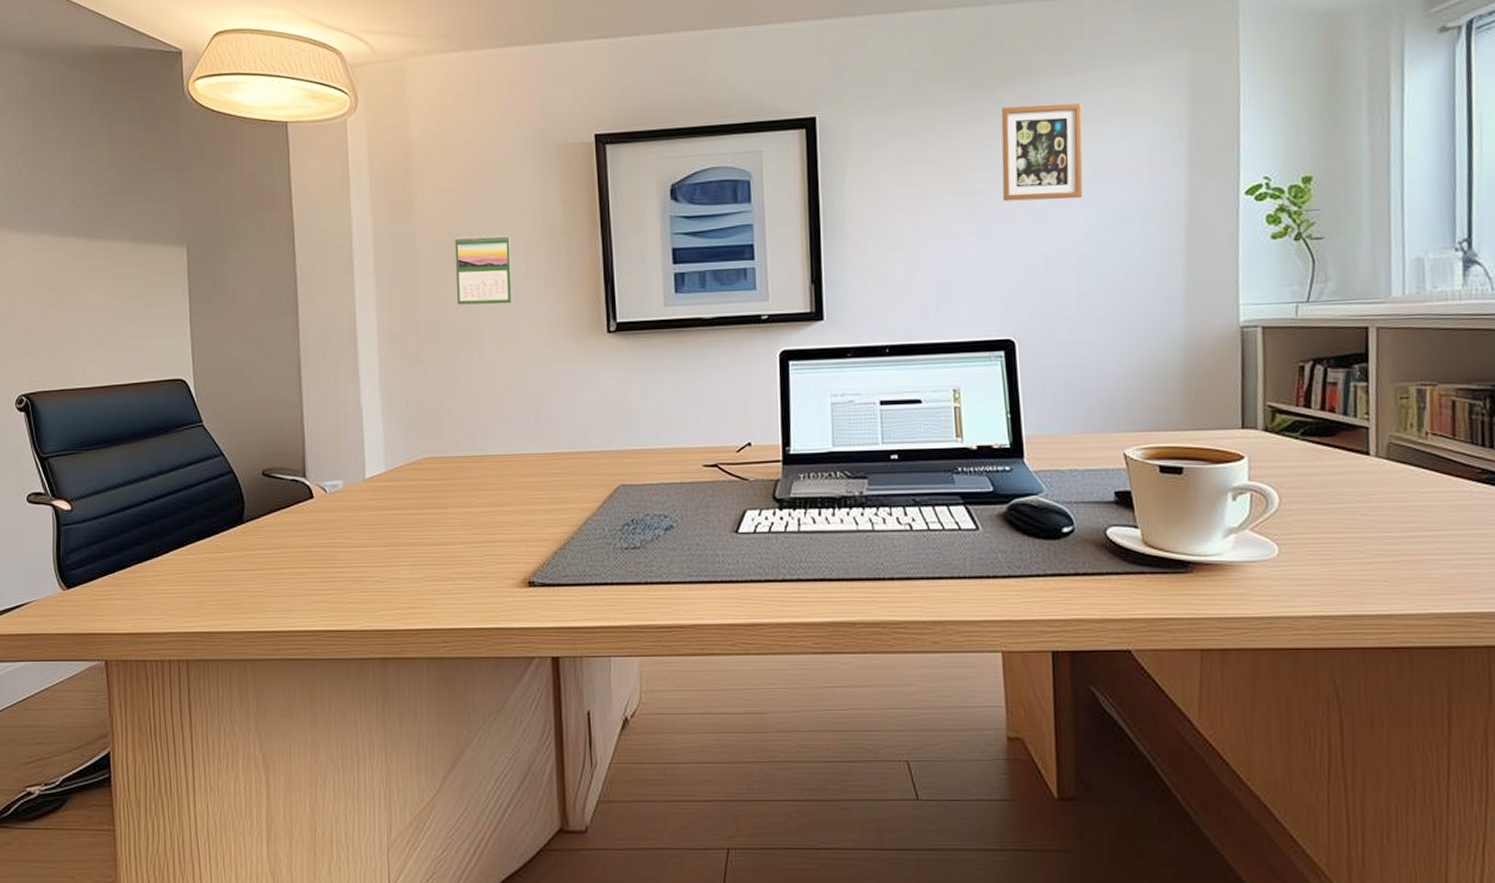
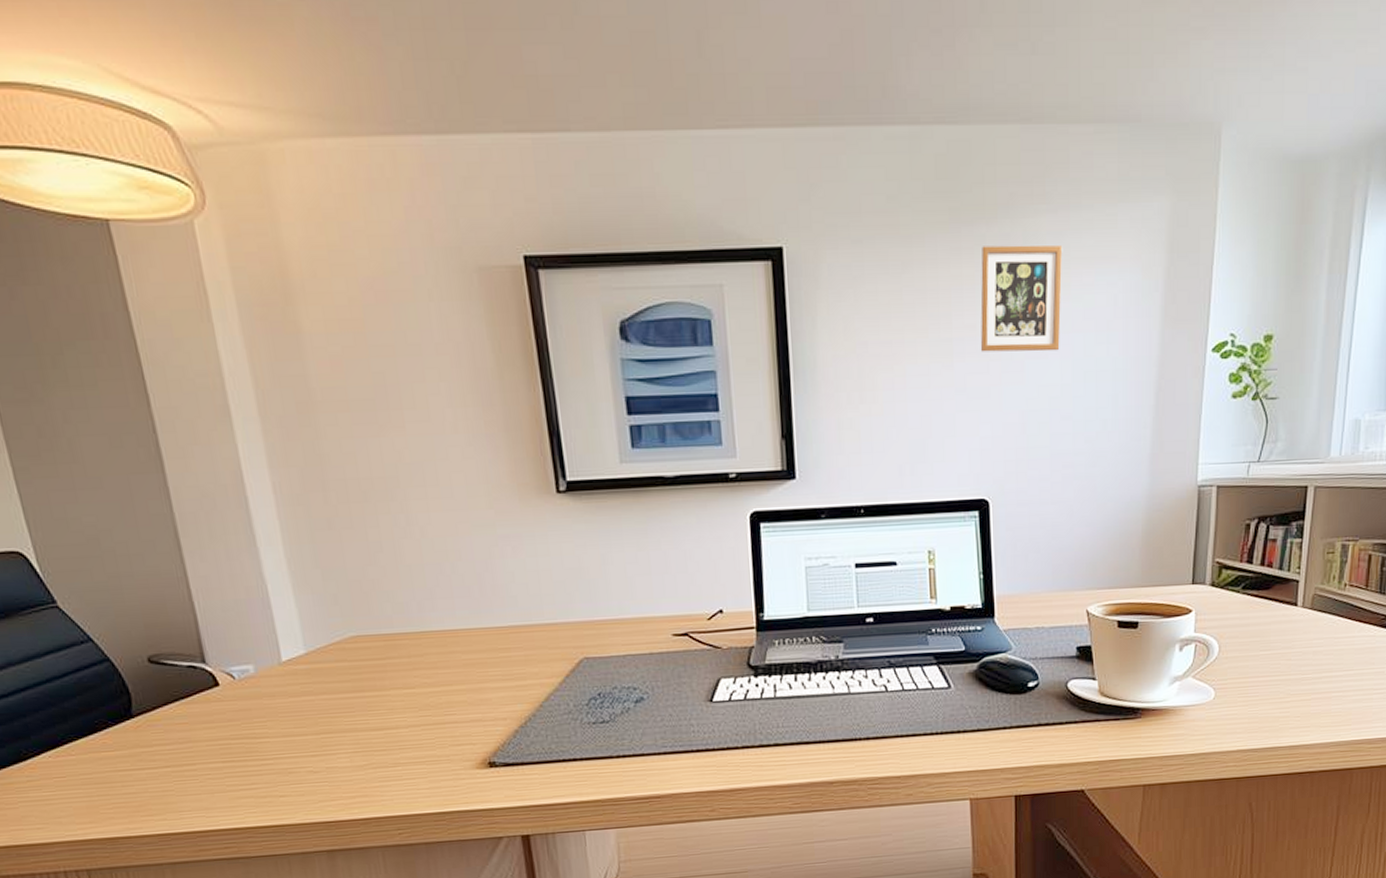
calendar: present [455,234,513,305] -> none [359,376,441,461]

